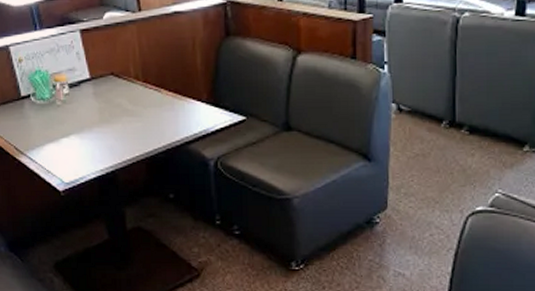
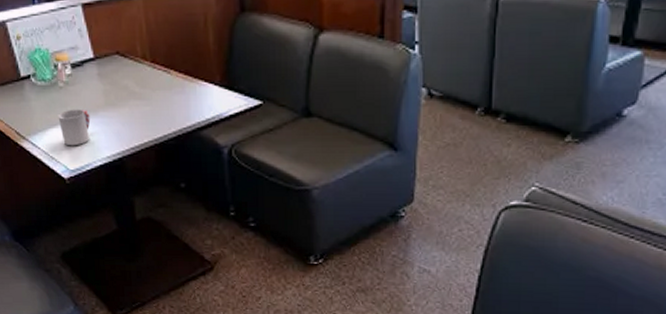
cup: none [55,125,86,160] -> present [58,109,91,146]

